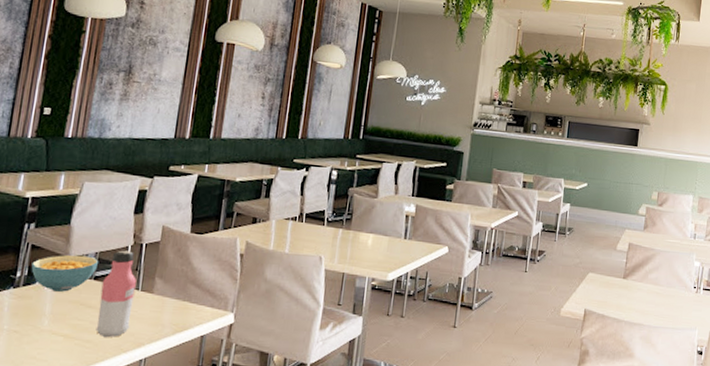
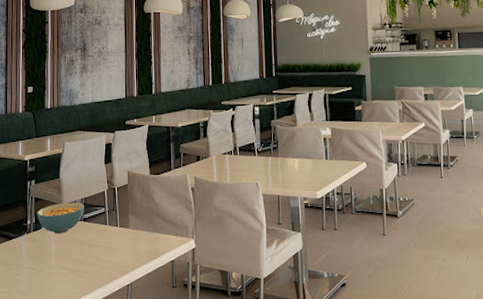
water bottle: present [96,250,136,338] -> none [90,195,116,269]

